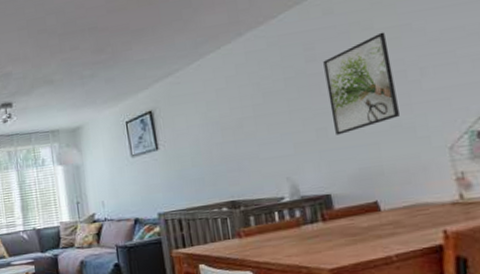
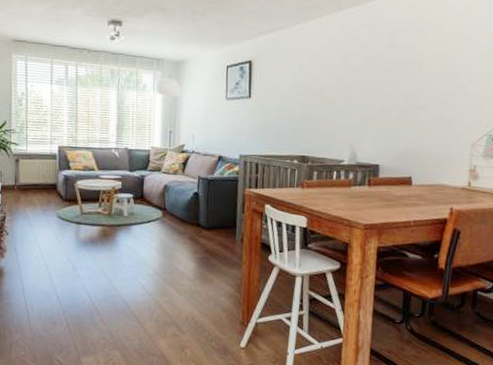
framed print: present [323,32,399,135] -> none [395,37,451,117]

